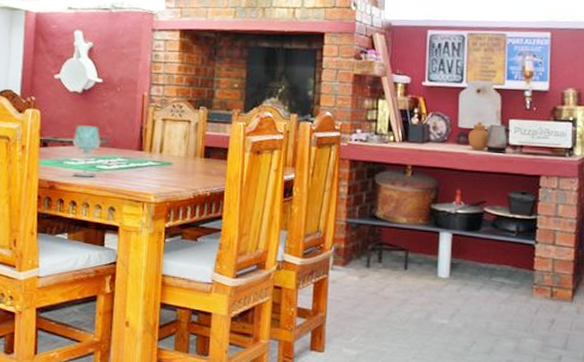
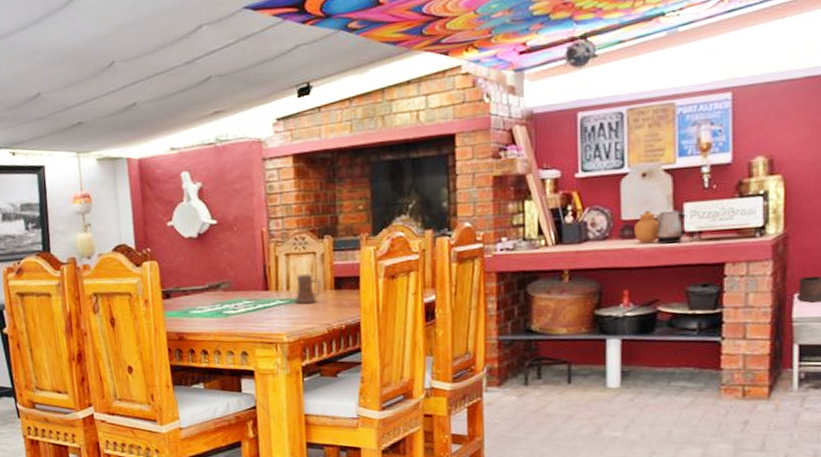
wine glass: present [72,125,101,178] -> none [195,270,224,325]
beer mug: none [166,139,193,168] -> present [295,273,322,305]

